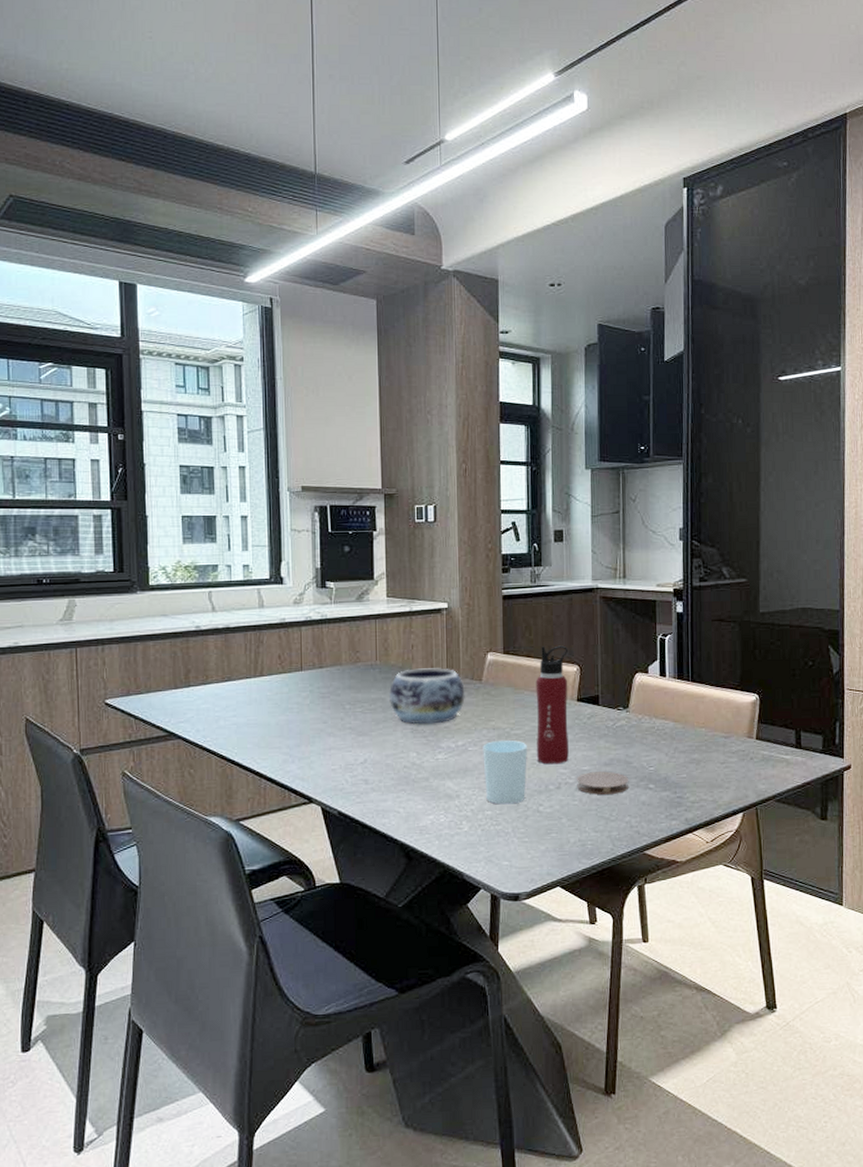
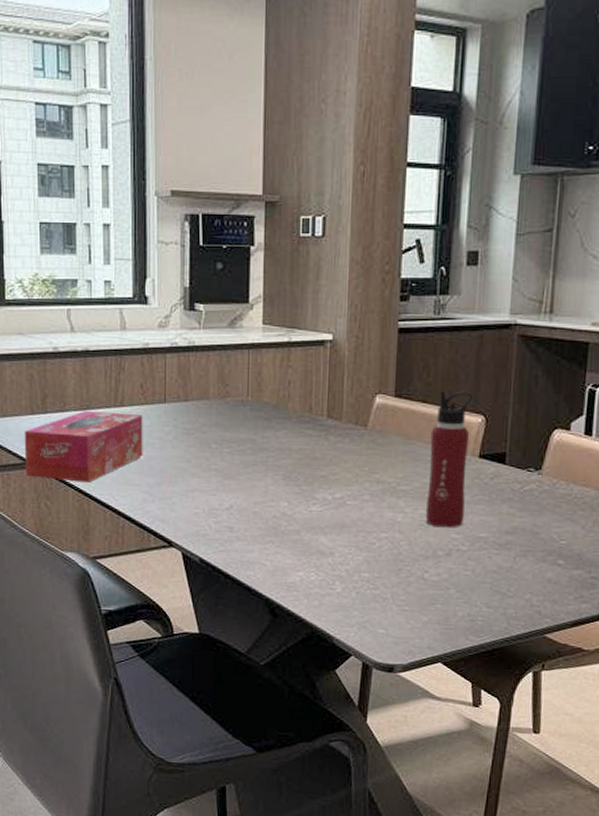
tissue box: none [167,681,282,749] -> present [24,410,143,483]
decorative bowl: present [388,668,465,725] -> none [259,408,347,472]
cup: present [483,739,527,805] -> none [363,495,415,568]
coaster: present [577,771,629,795] -> none [470,540,534,568]

